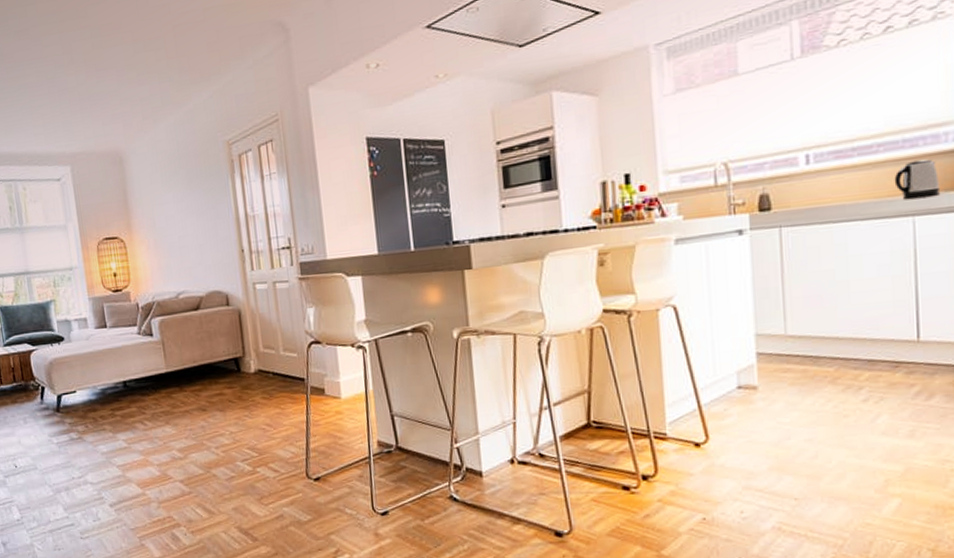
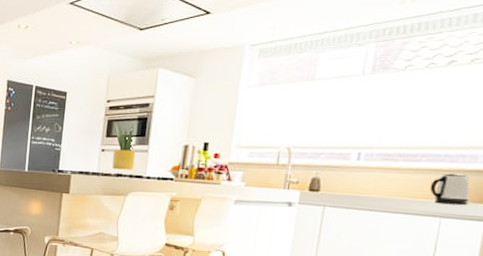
planter: none [511,167,546,228] -> present [112,123,136,170]

